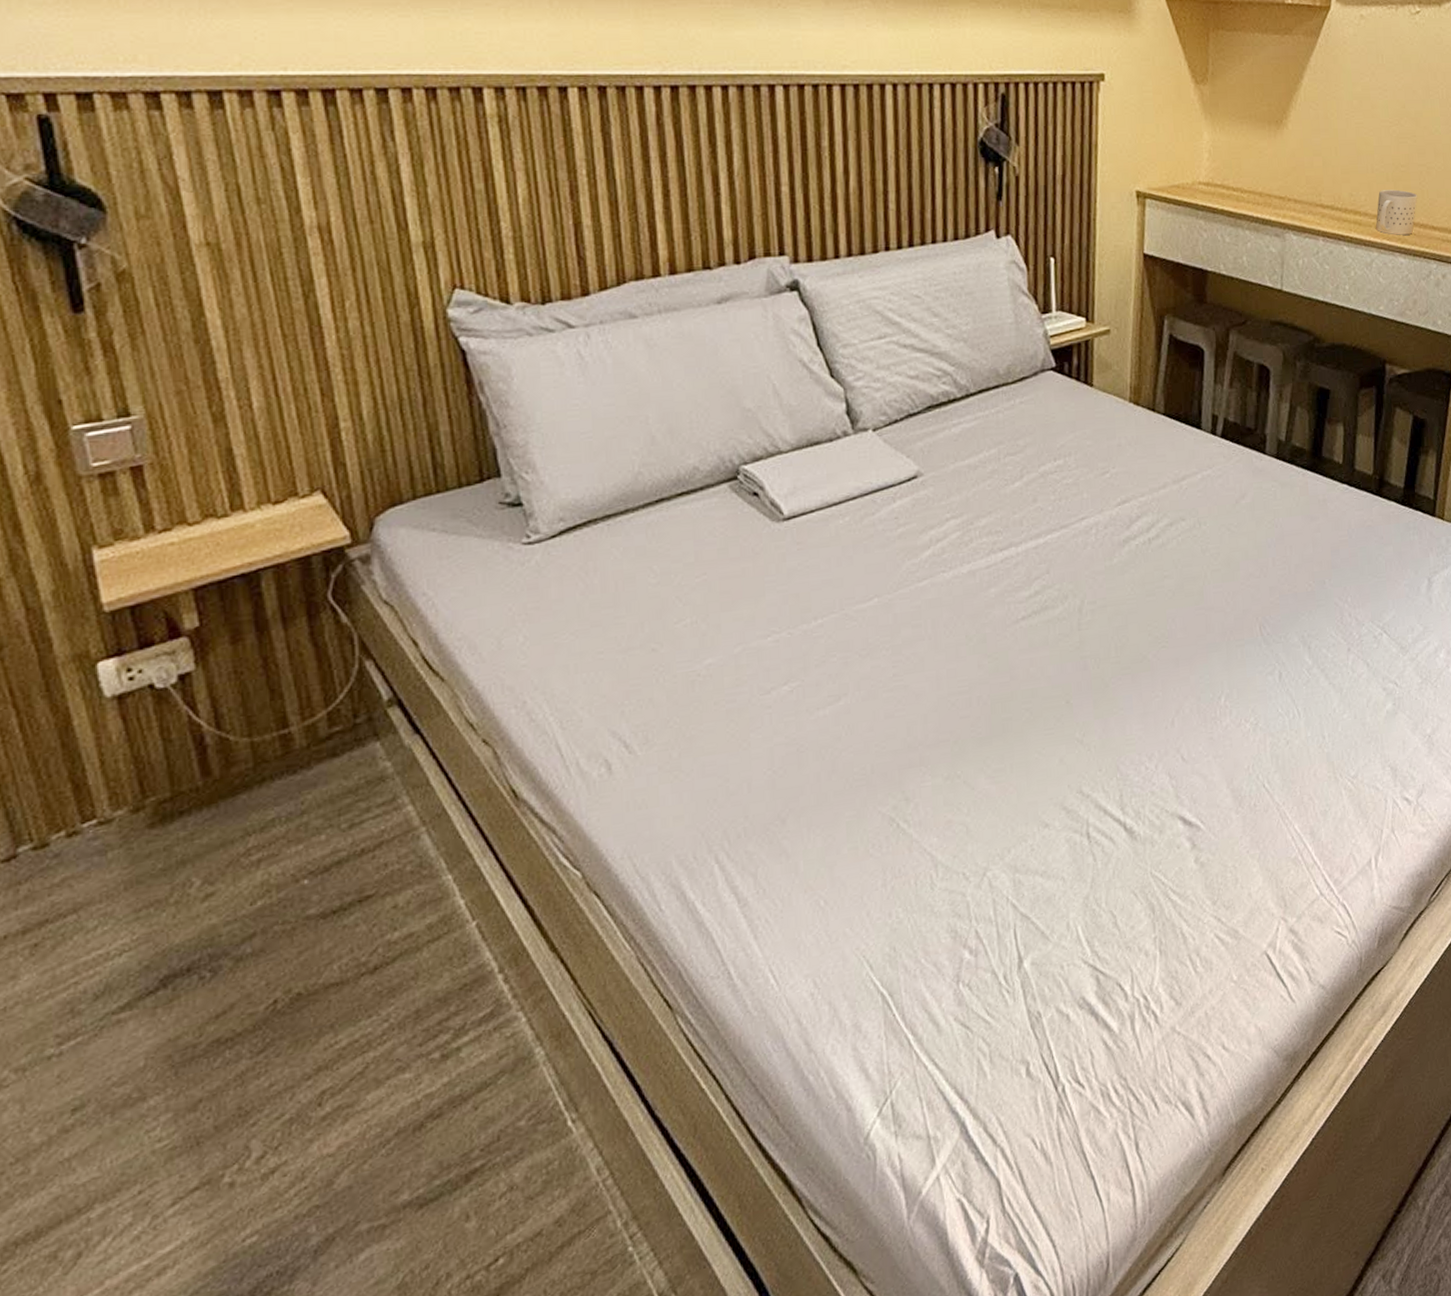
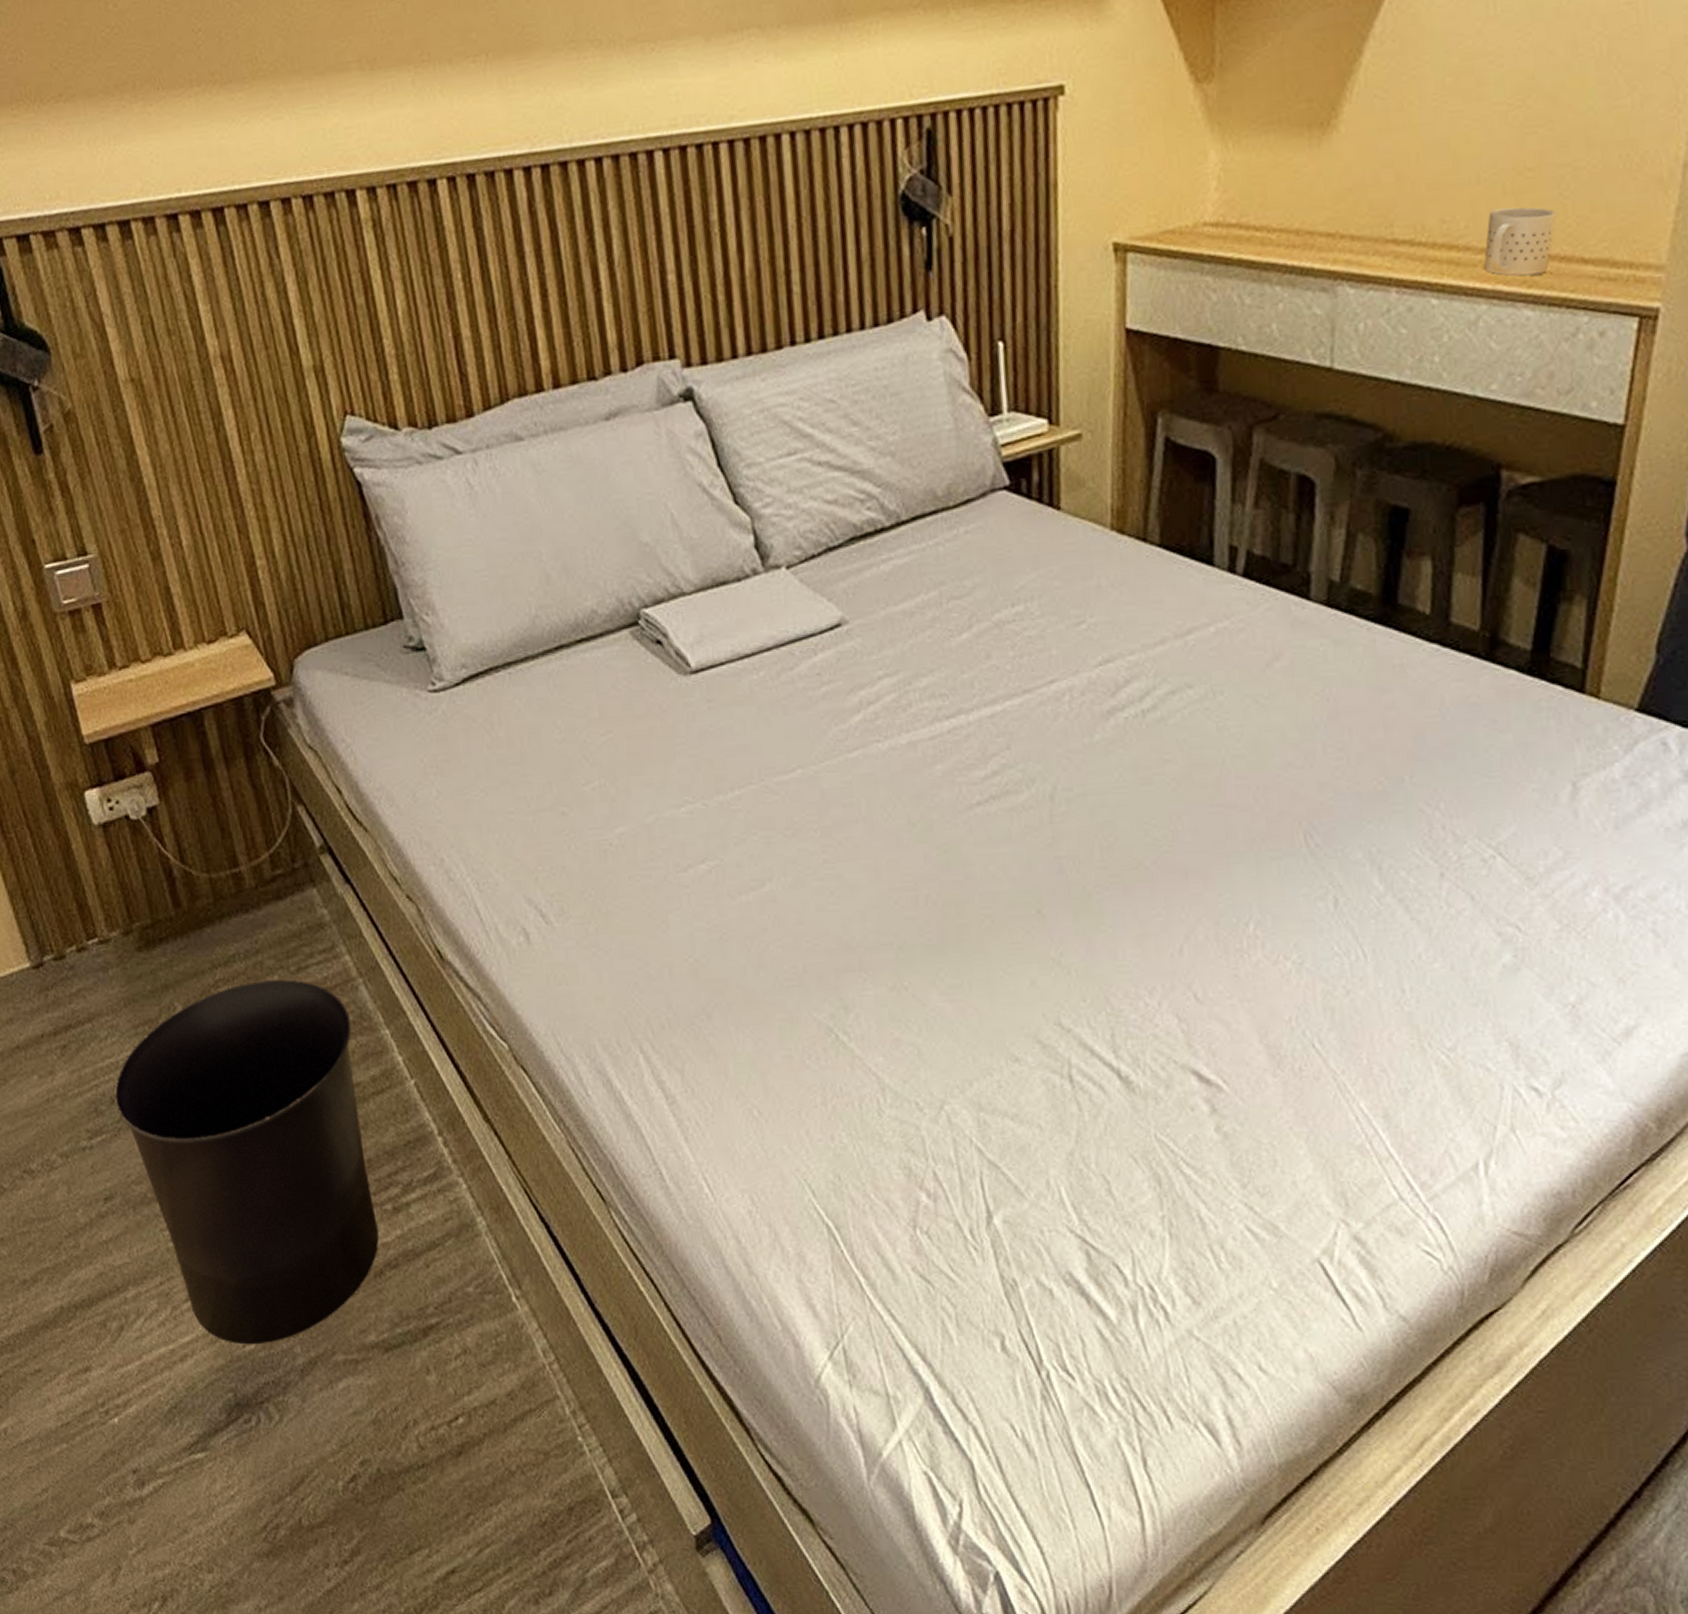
waste bin: none [99,837,422,1241] -> present [114,979,379,1345]

